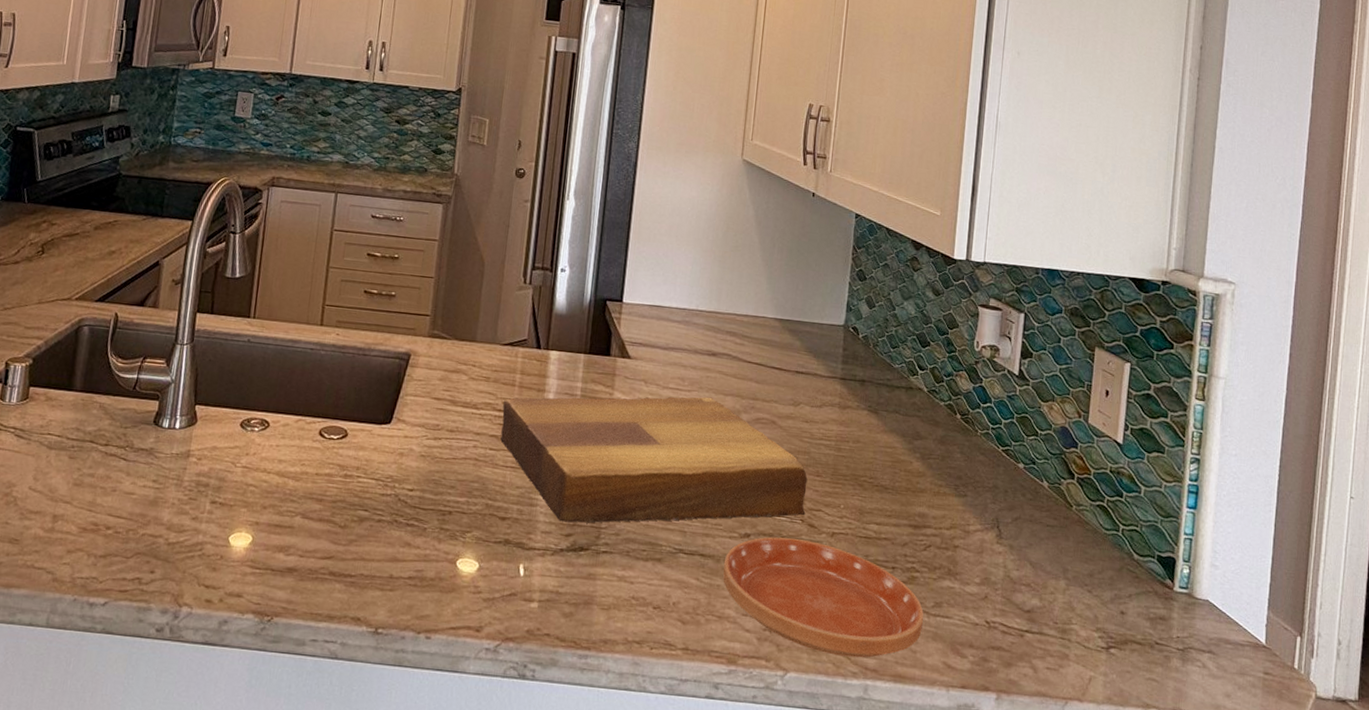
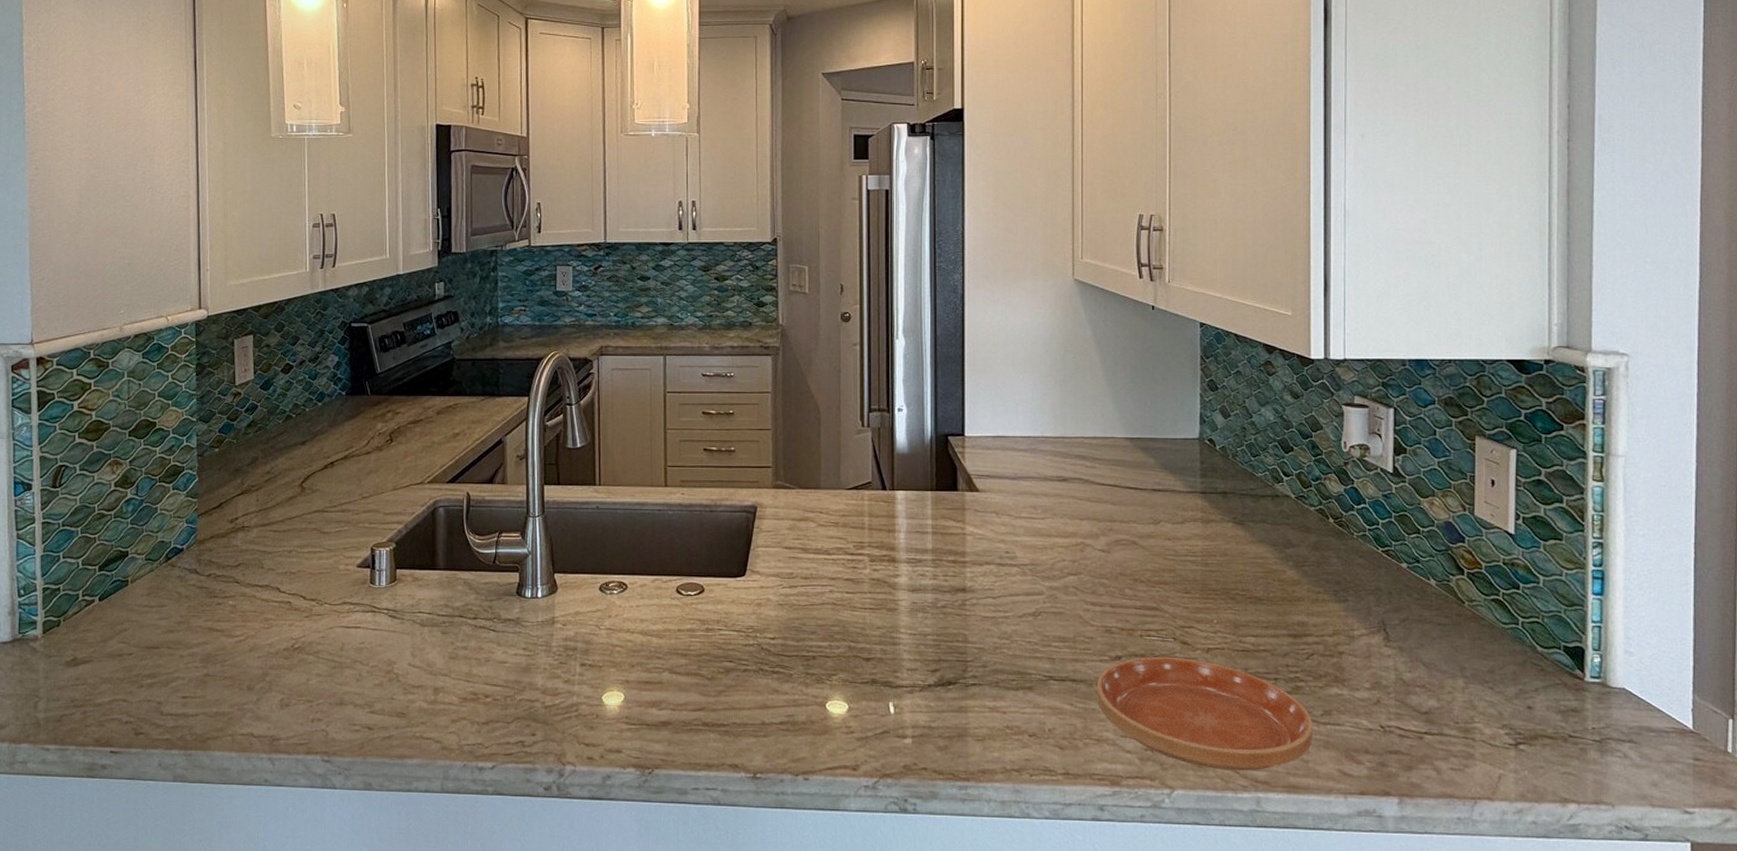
cutting board: present [500,396,808,524] -> none [855,523,1177,658]

